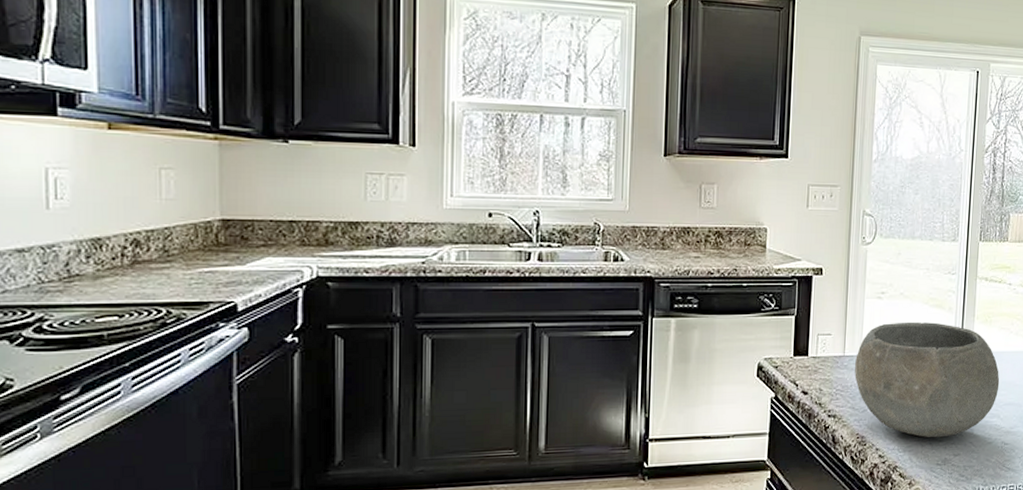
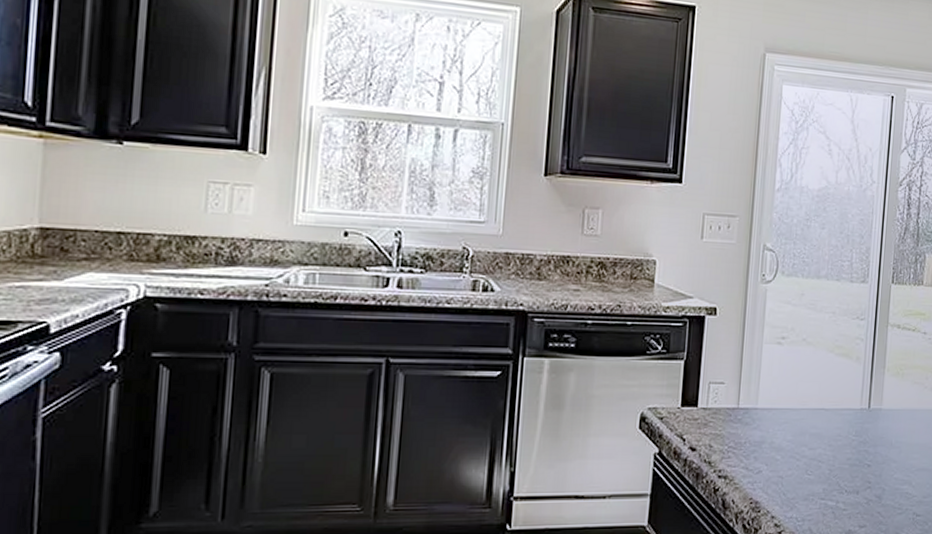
bowl: present [855,322,1000,438] -> none [749,372,912,506]

